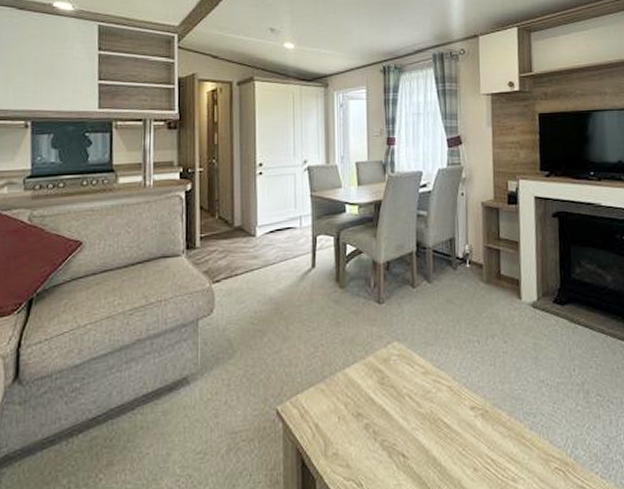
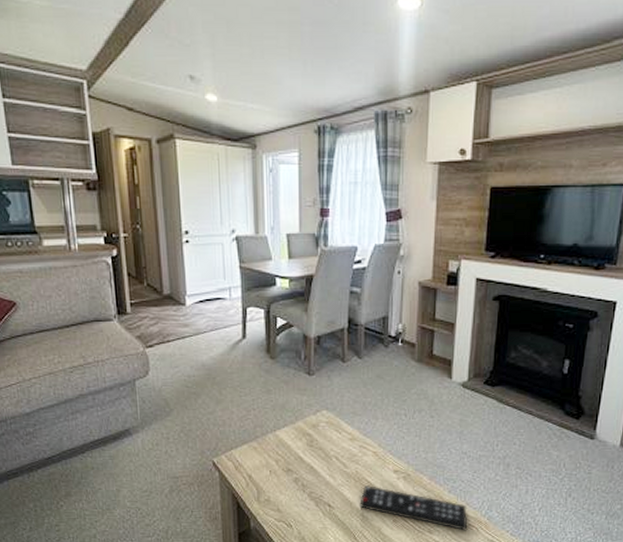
remote control: none [436,427,554,477] -> present [359,486,468,531]

